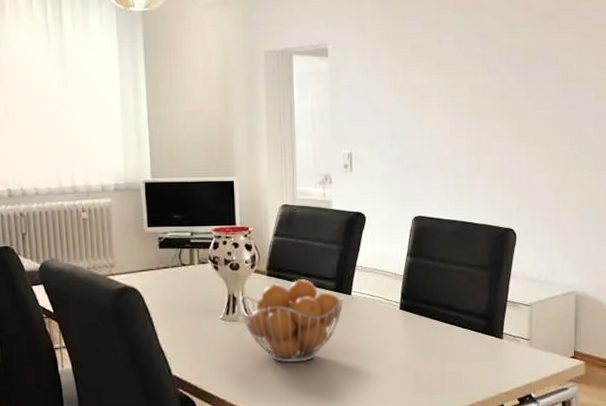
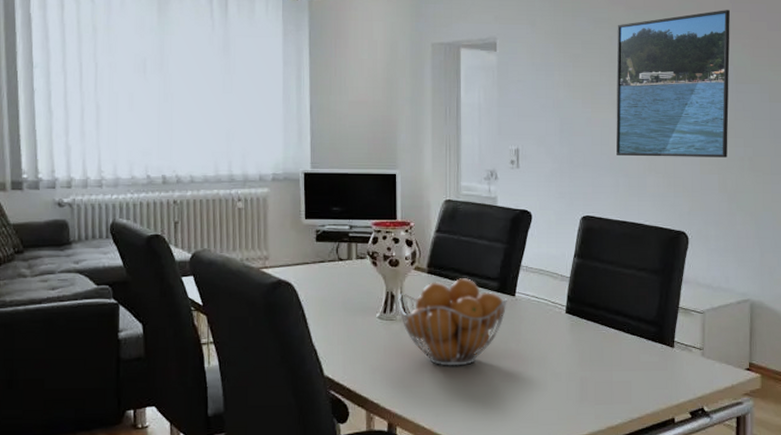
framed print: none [445,9,557,157] -> present [616,10,730,158]

